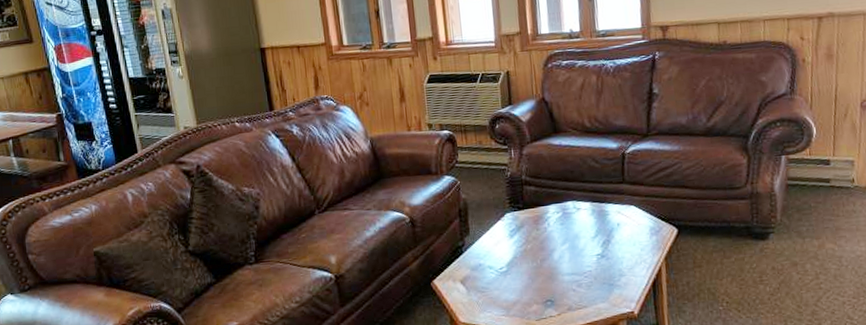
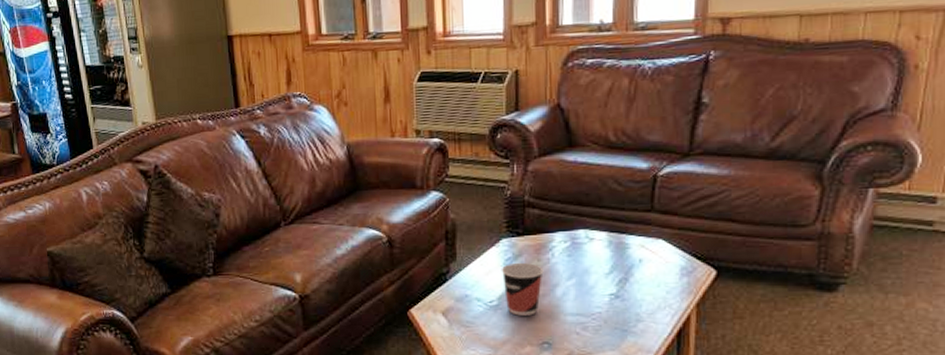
cup: none [507,232,543,279] -> present [501,262,544,316]

